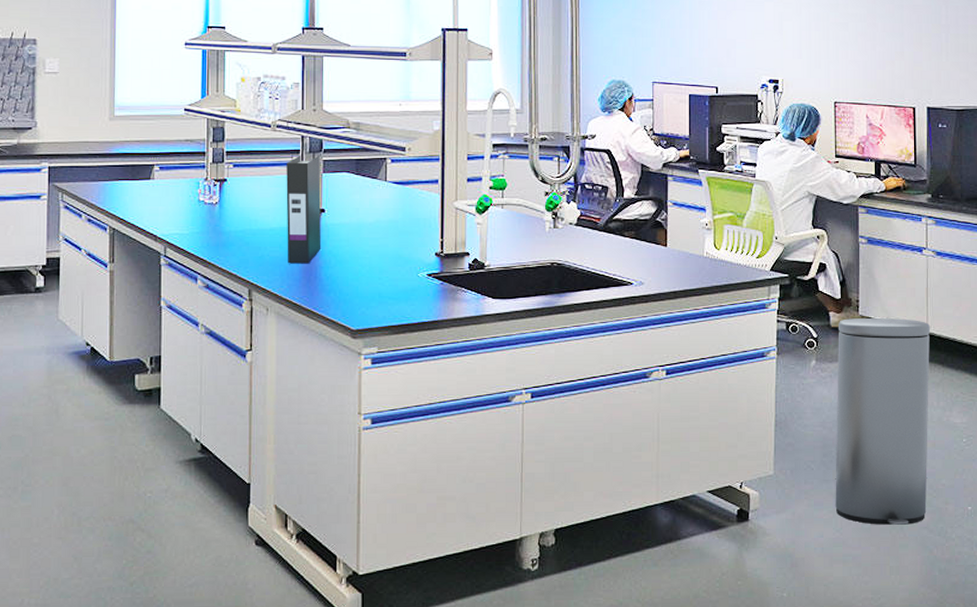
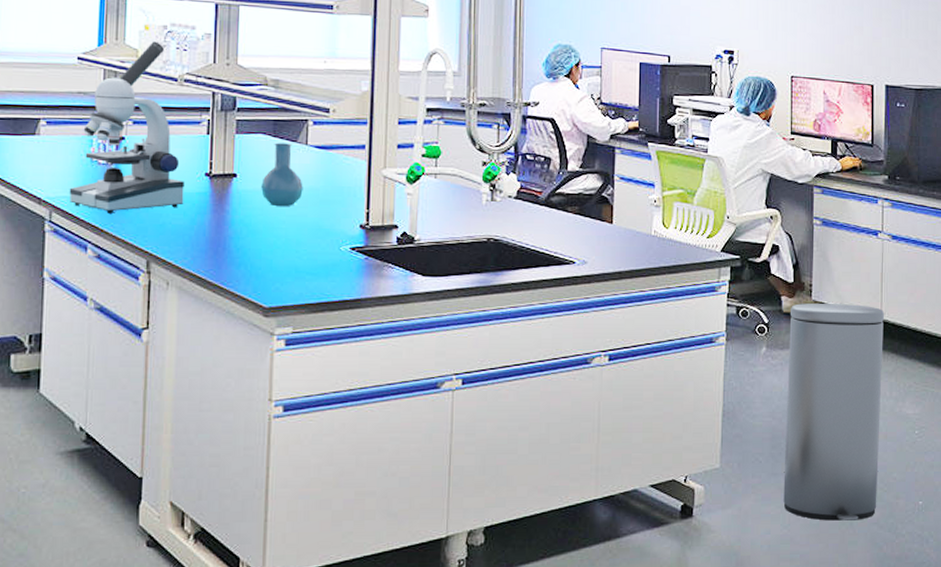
microscope: none [180,92,280,248] -> present [69,41,185,213]
binder: present [286,155,321,264] -> none [192,113,233,234]
flask: none [347,180,384,237] -> present [261,142,303,206]

